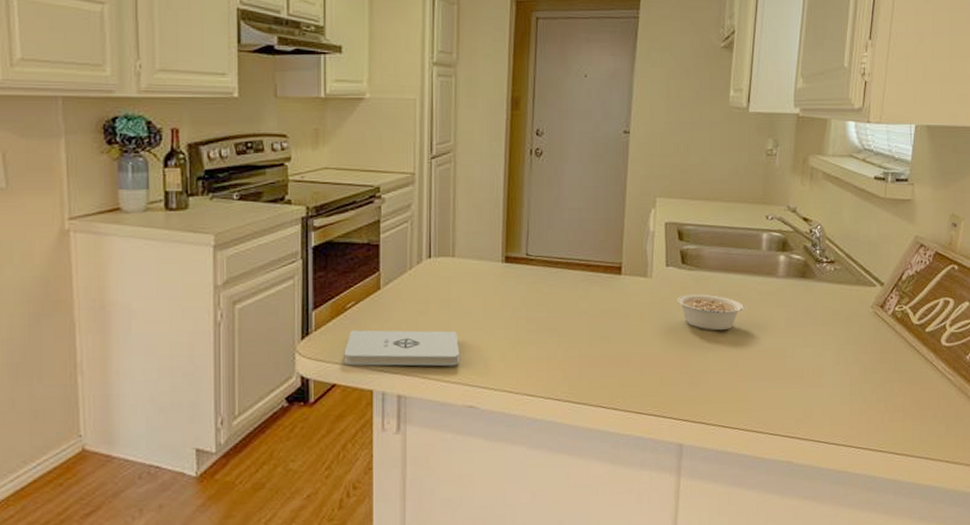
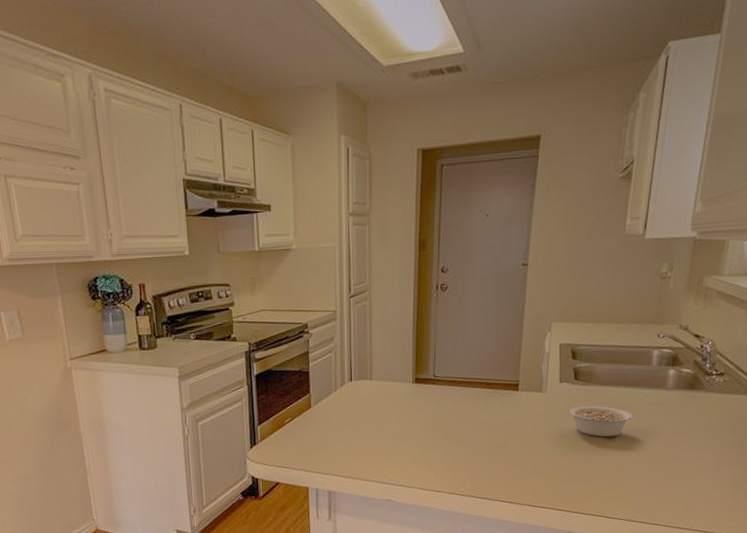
notepad: present [344,330,460,367] -> none [284,440,379,469]

